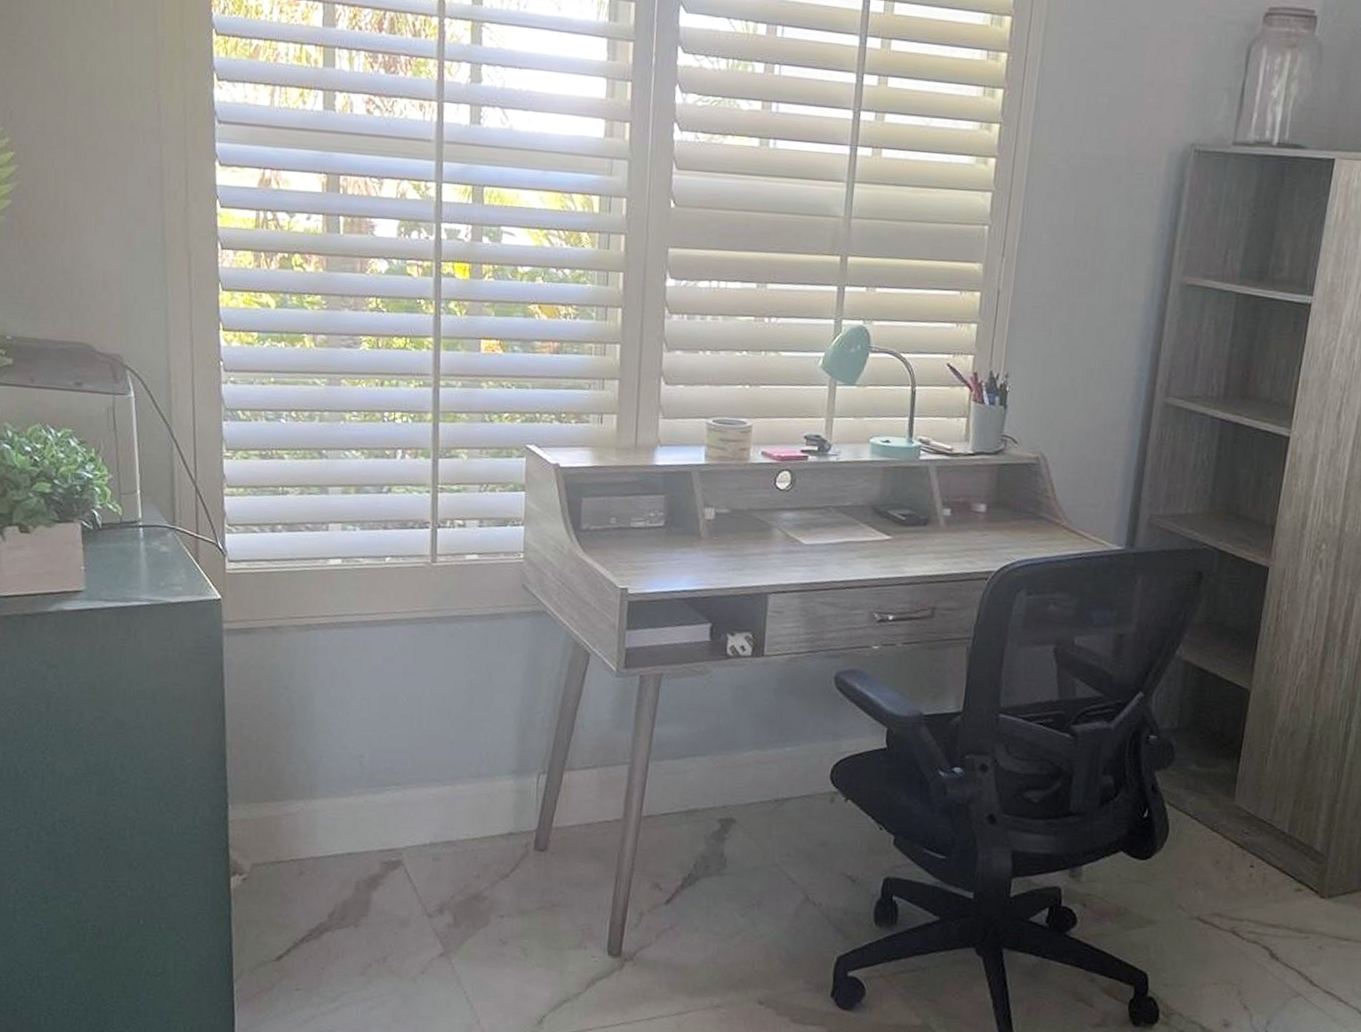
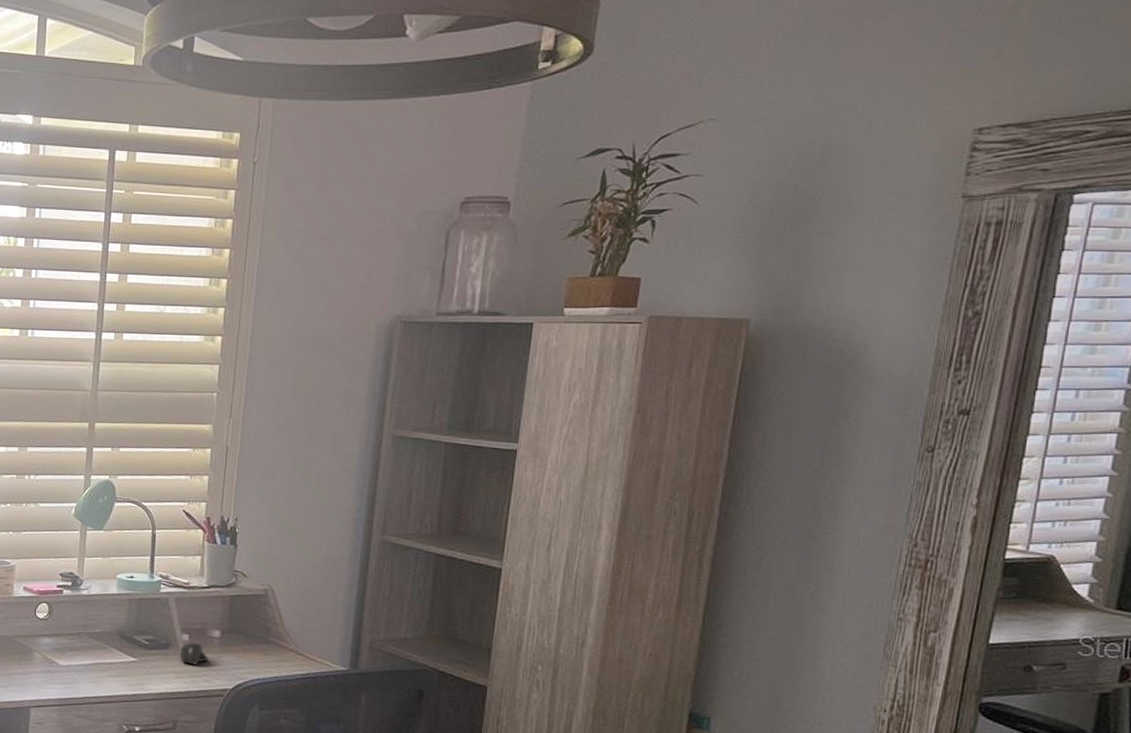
computer mouse: none [939,518,972,544] -> present [179,643,209,665]

